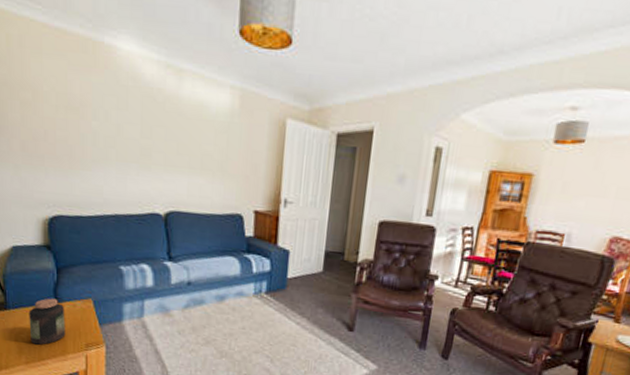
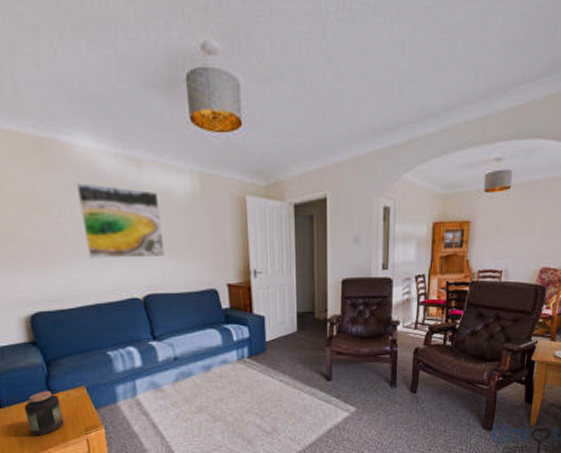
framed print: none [113,87,195,173] -> present [77,183,166,259]

